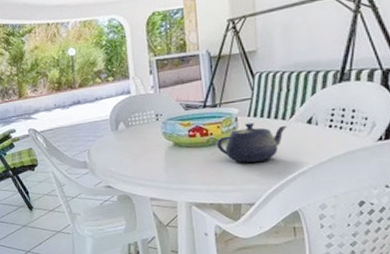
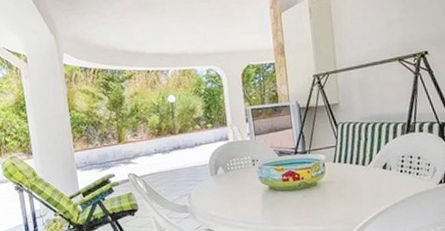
teapot: present [216,123,287,163] -> none [307,168,367,205]

